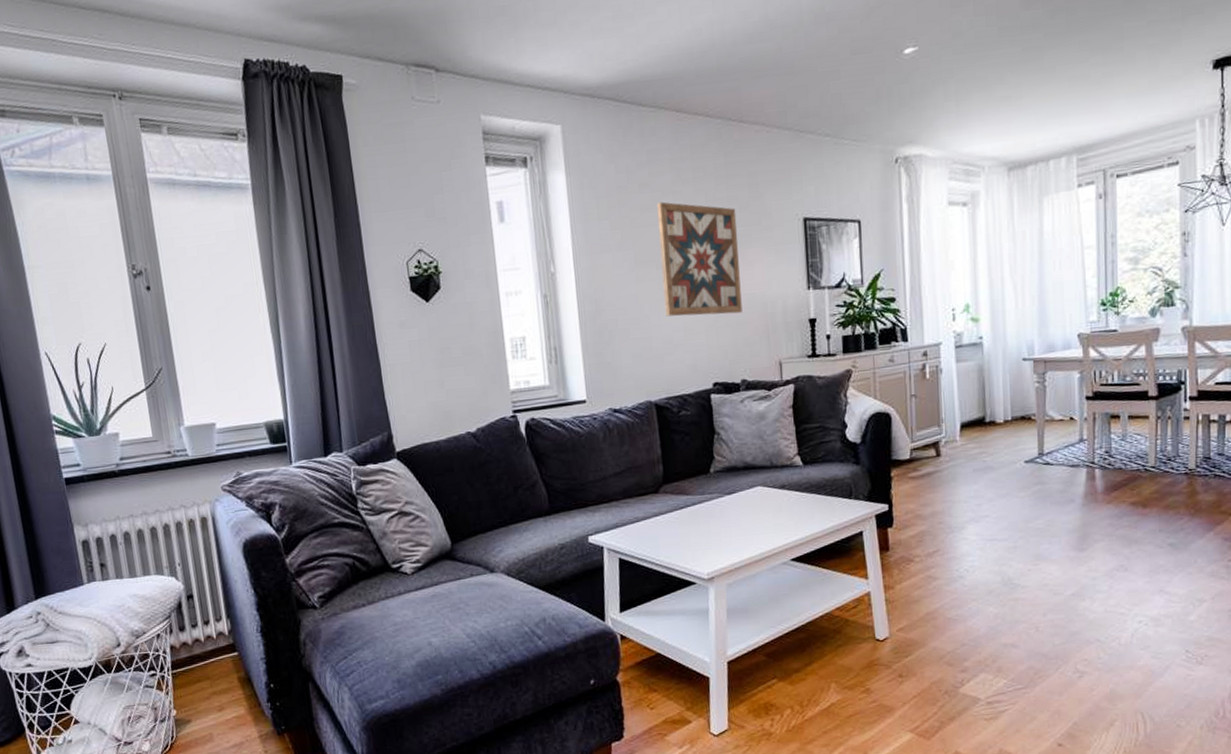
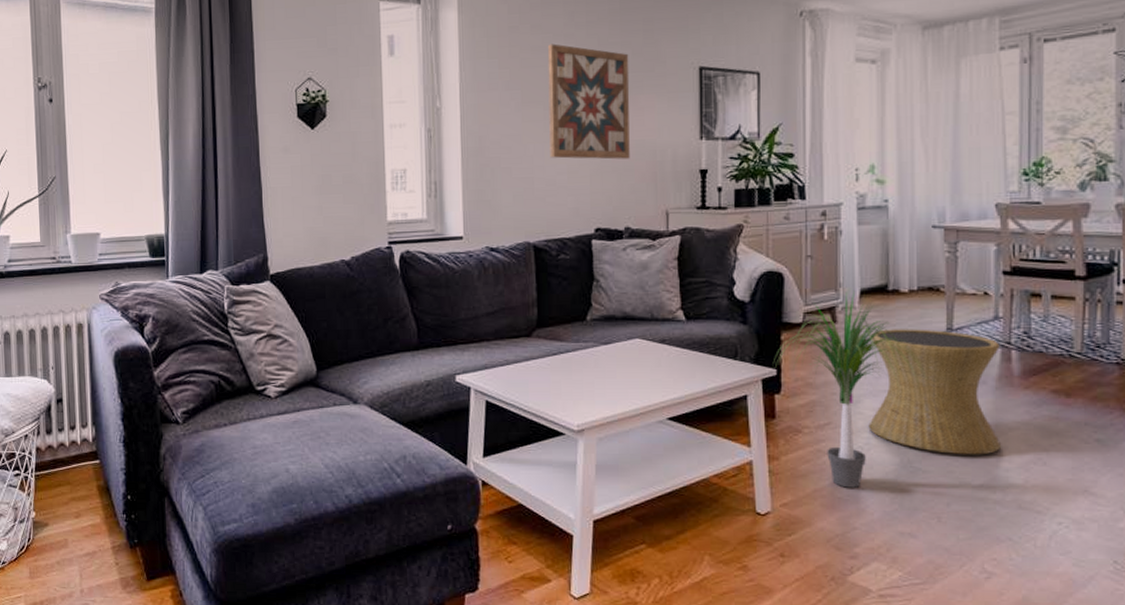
potted plant: none [885,425,1023,609] -> present [774,290,927,488]
side table: none [971,456,1088,569] -> present [868,329,1001,455]

